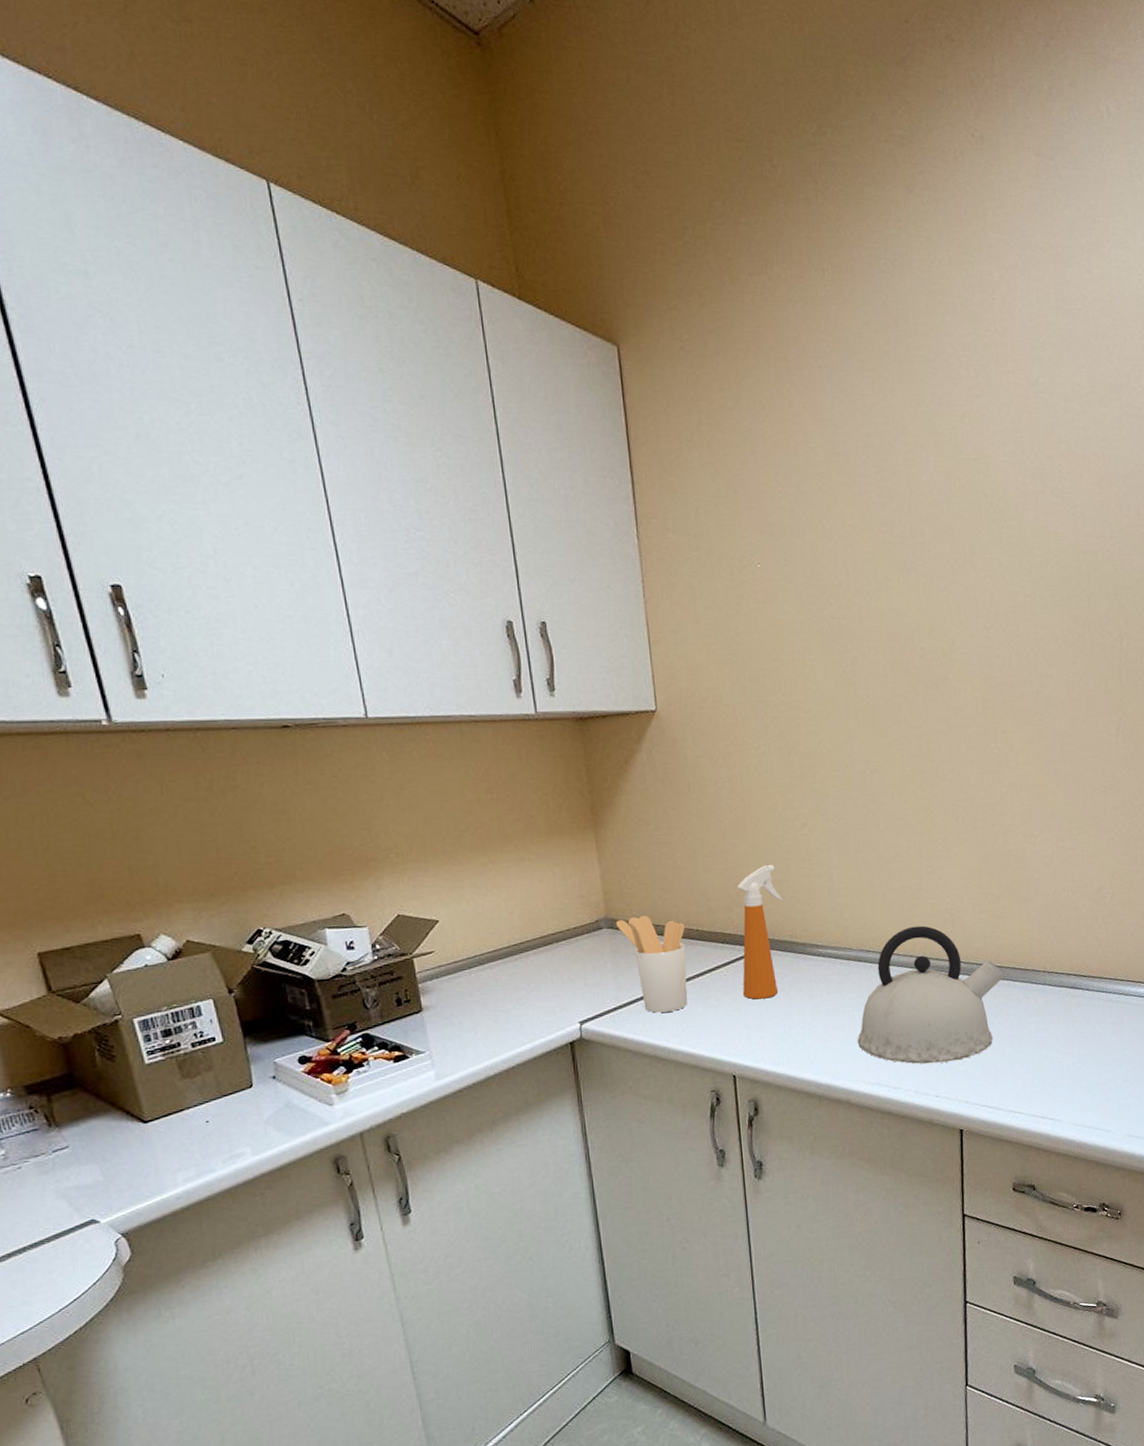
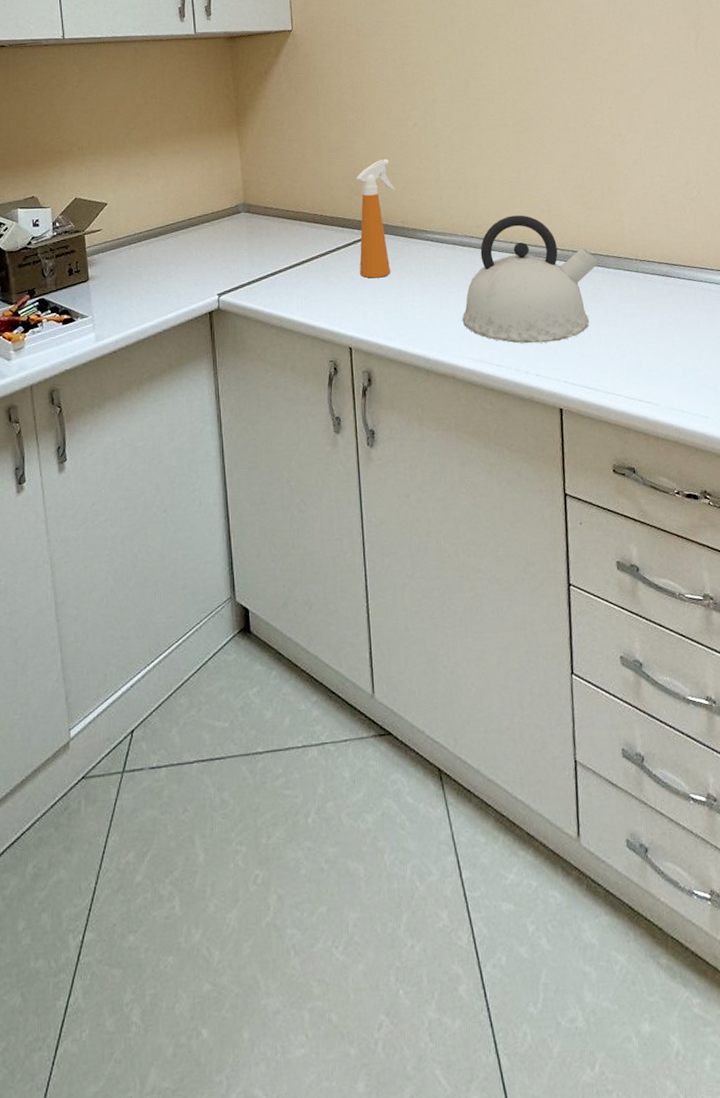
utensil holder: present [615,915,688,1013] -> none [252,202,311,288]

